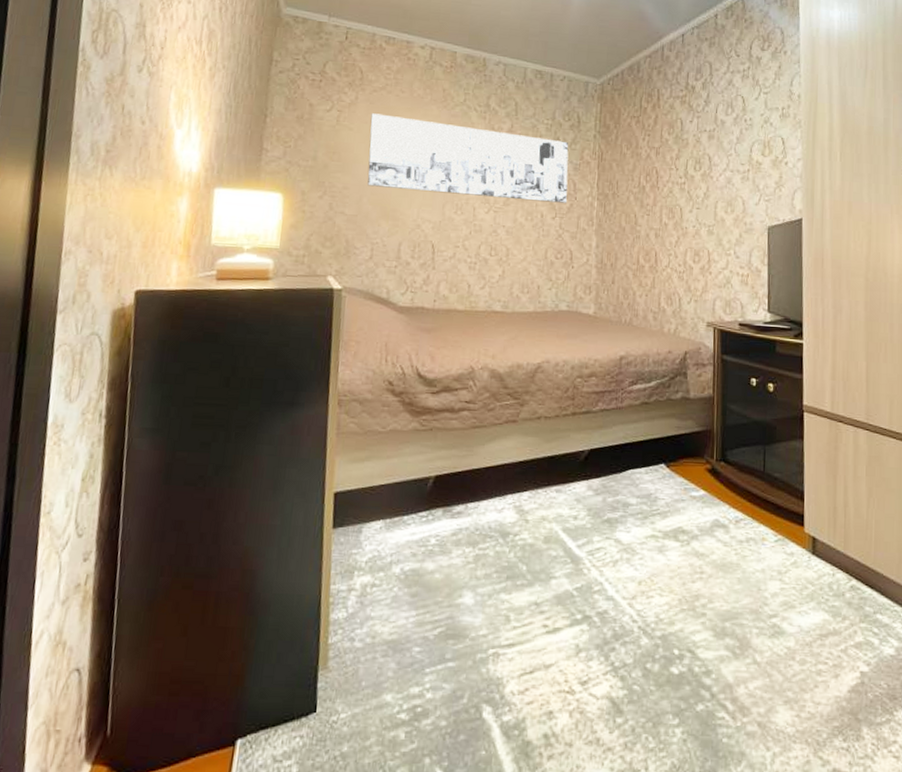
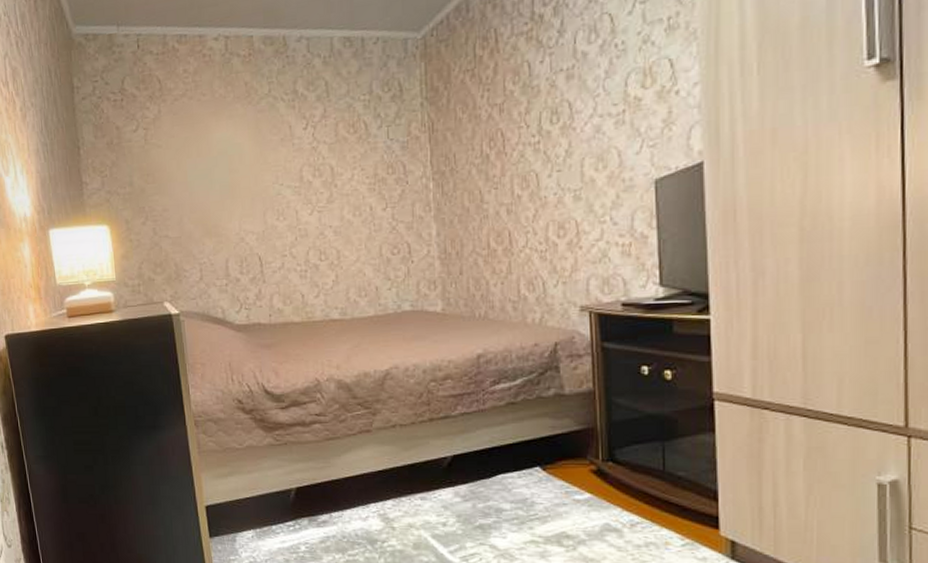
wall art: present [367,113,569,203] -> none [176,117,398,205]

